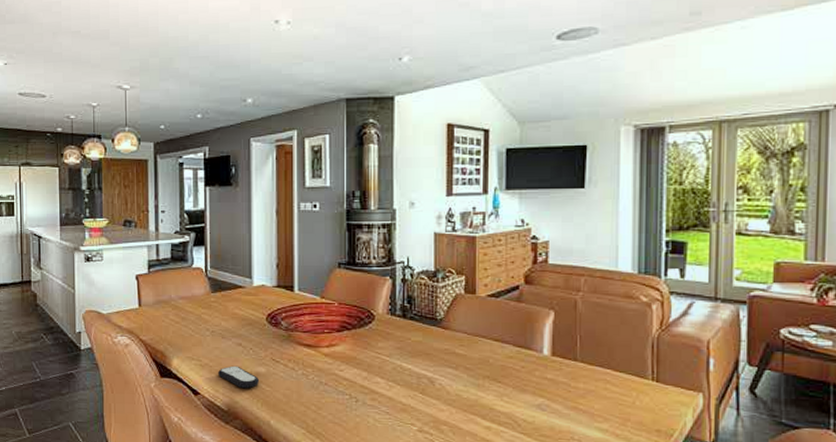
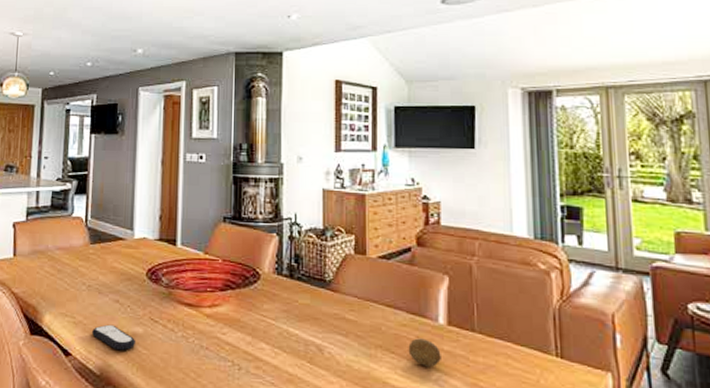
fruit: none [514,368,544,394] -> present [408,338,441,367]

